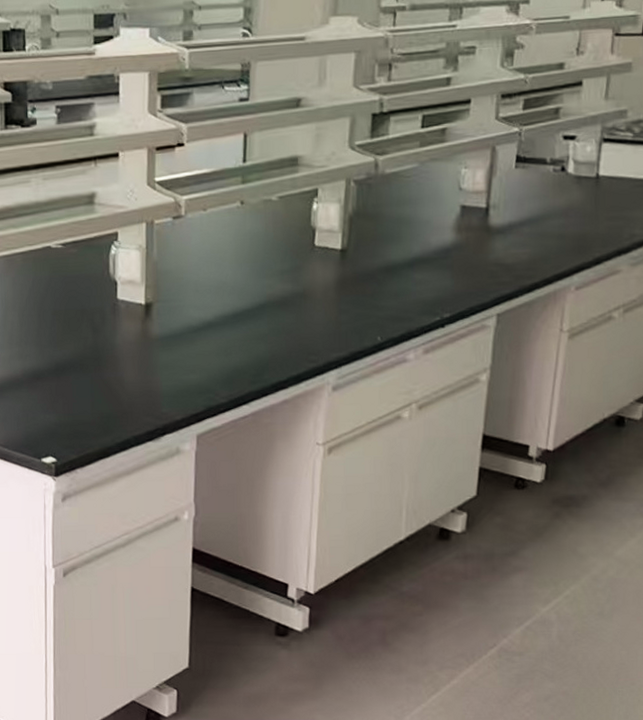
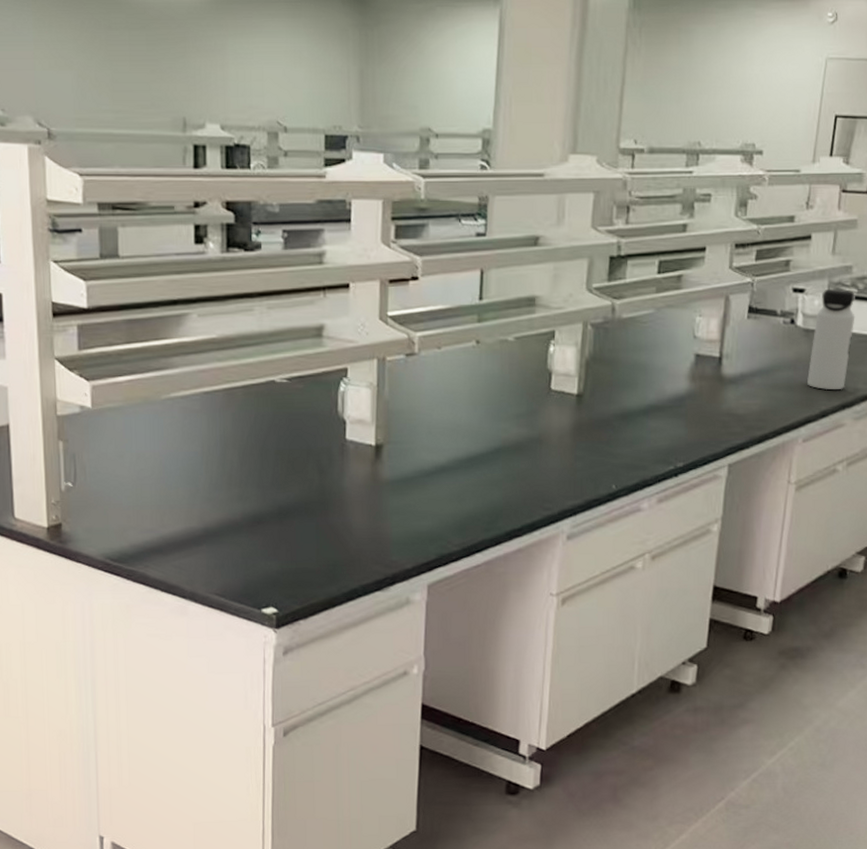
water bottle: none [580,134,631,236] -> present [807,288,855,390]

